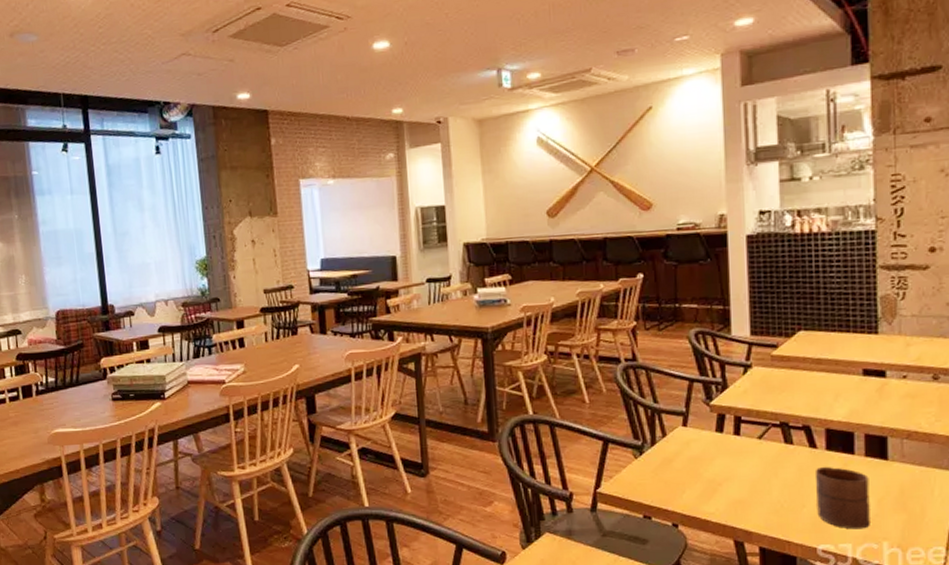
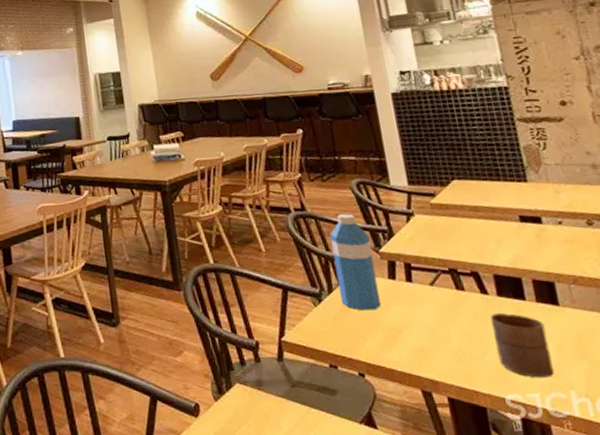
water bottle: none [659,365,704,463] -> present [329,214,381,311]

